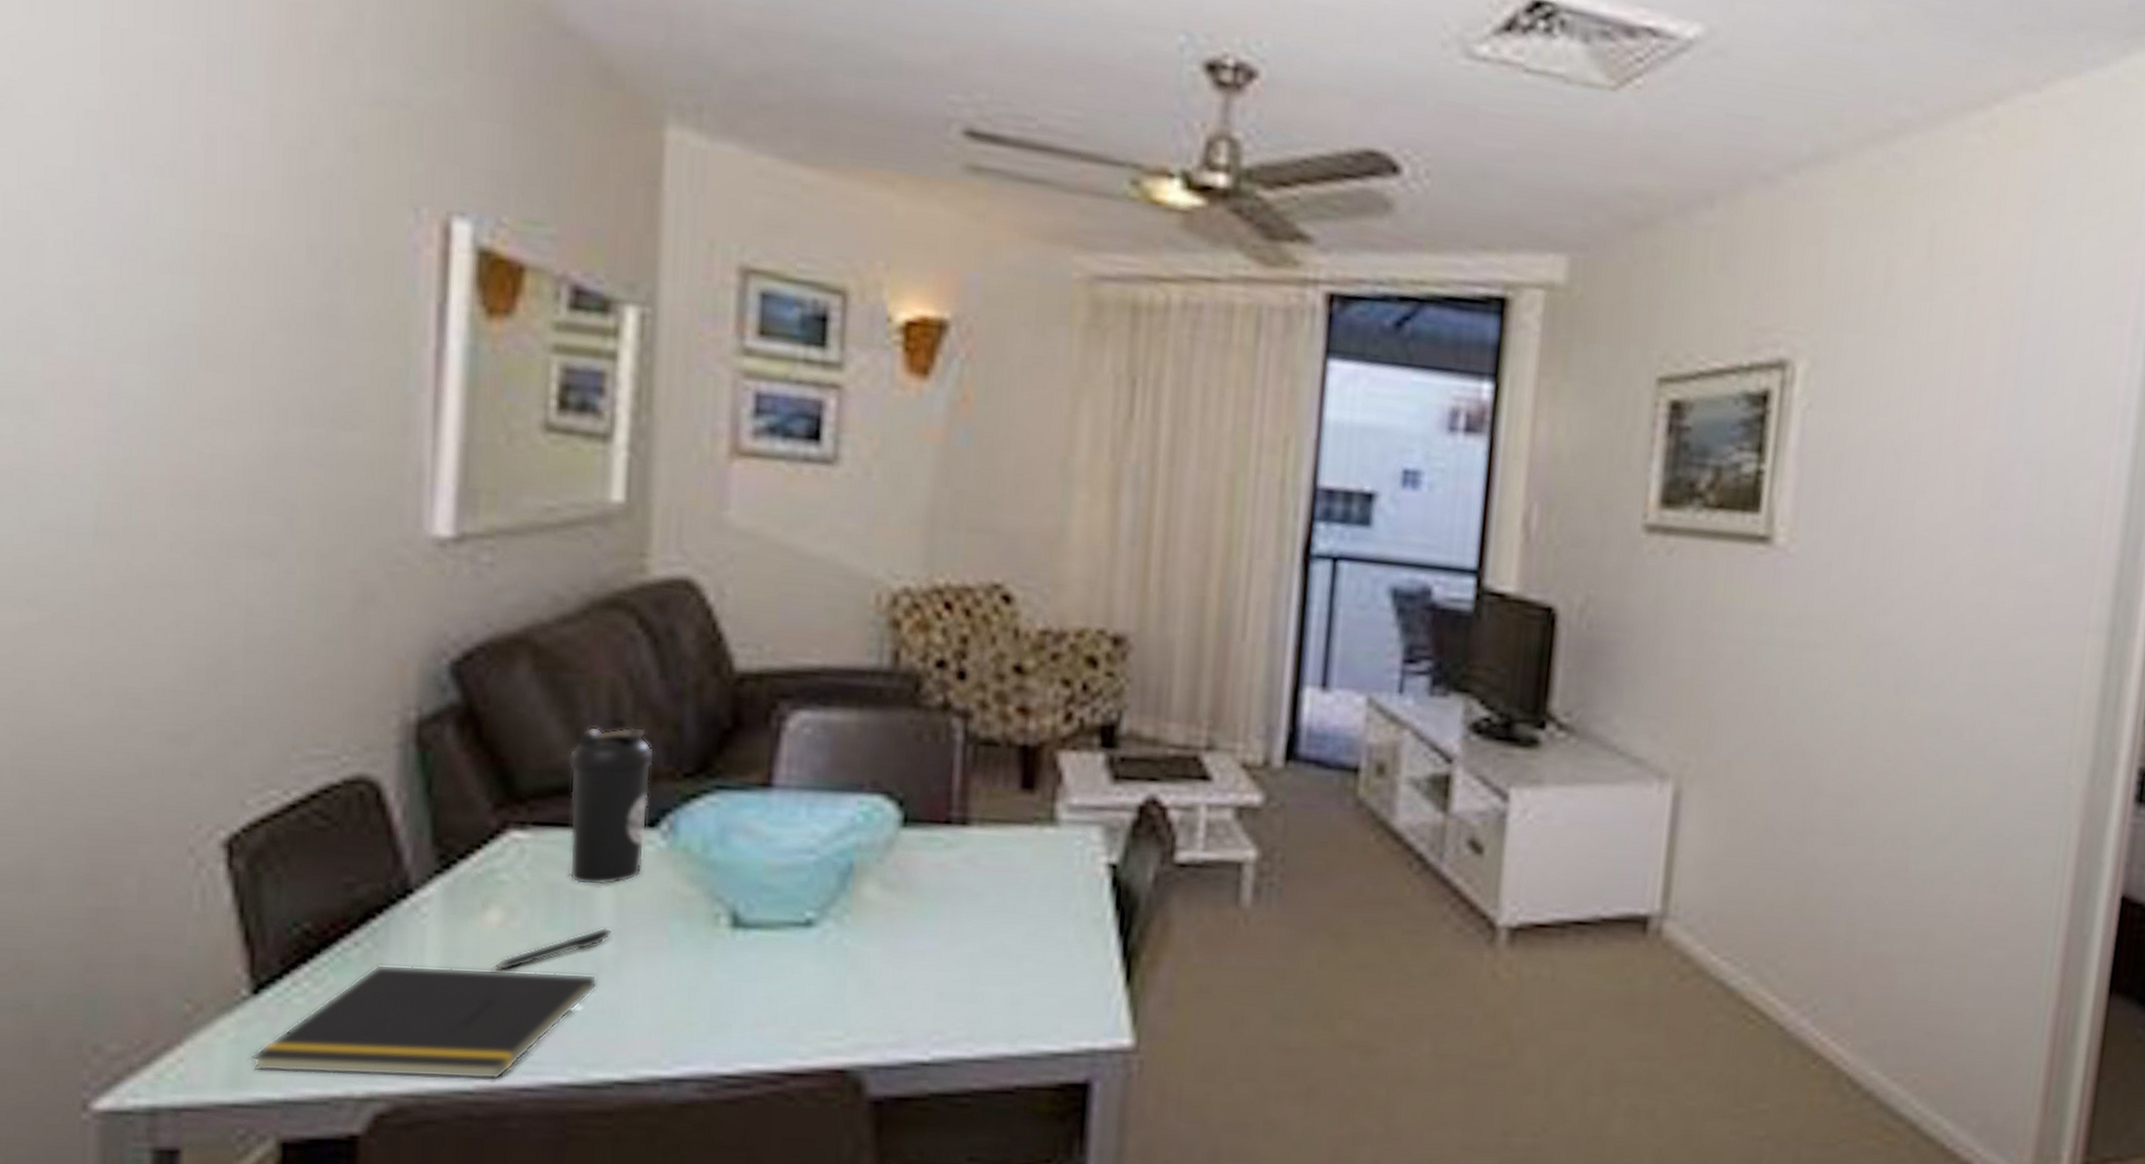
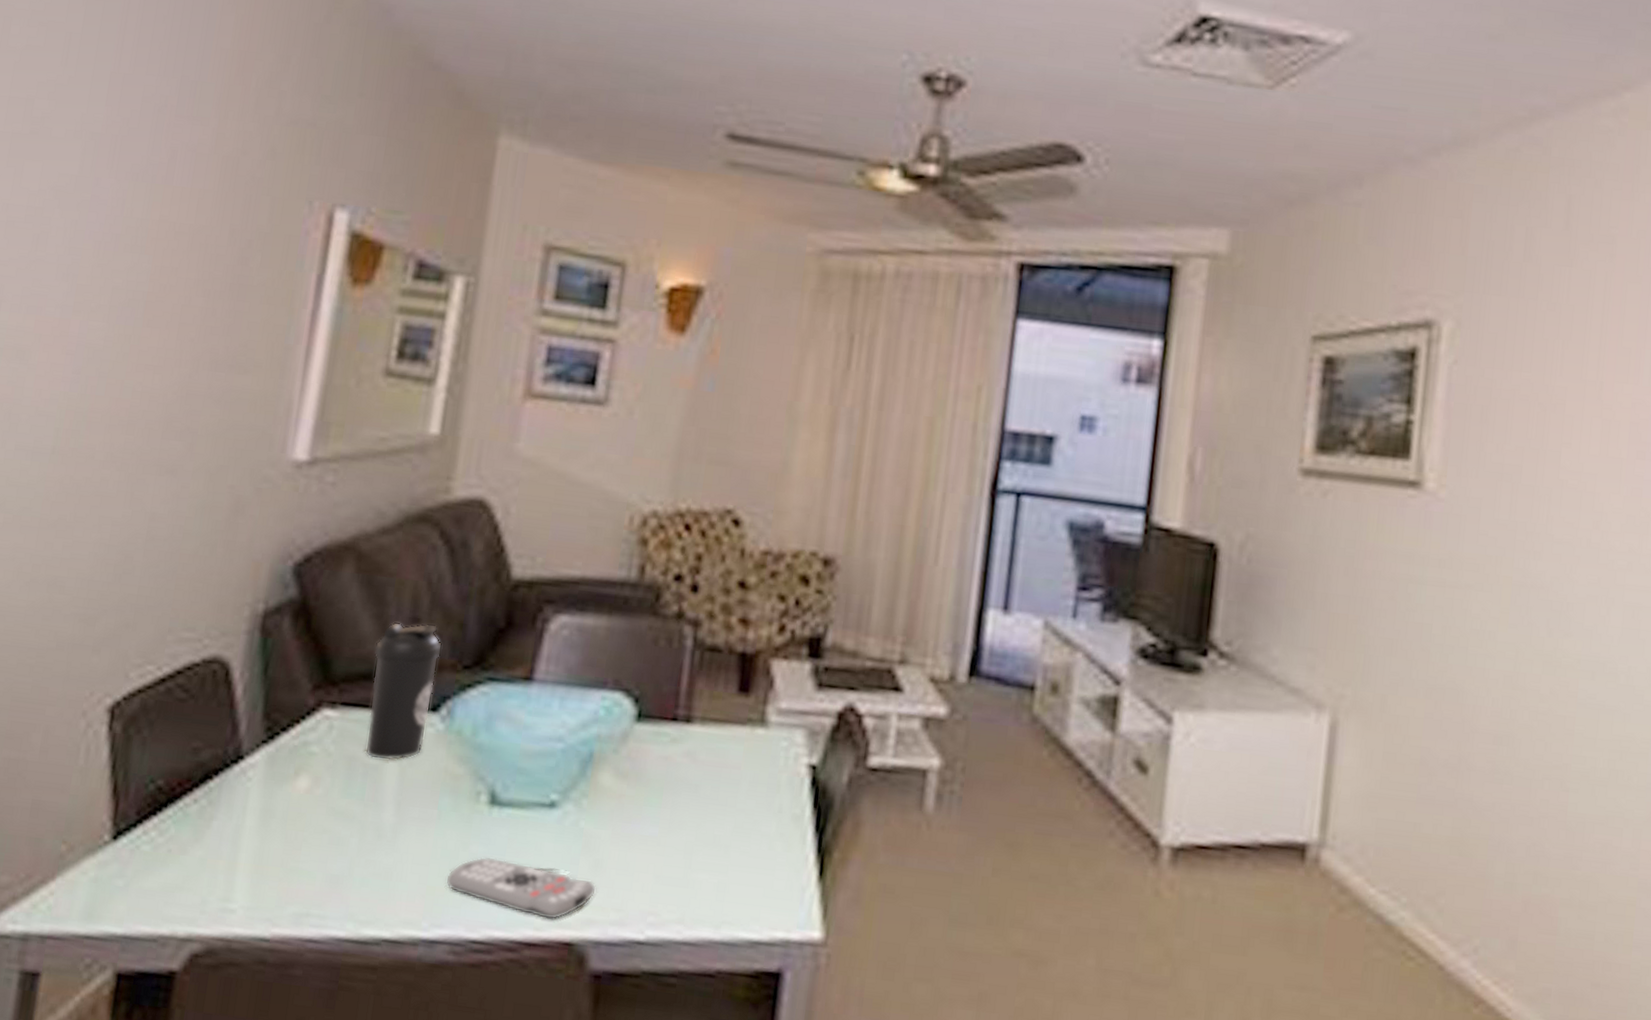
notepad: present [252,964,598,1080] -> none [104,819,378,930]
pen: present [489,927,613,971] -> none [294,798,394,833]
remote control: none [687,984,869,1047] -> present [446,856,596,920]

